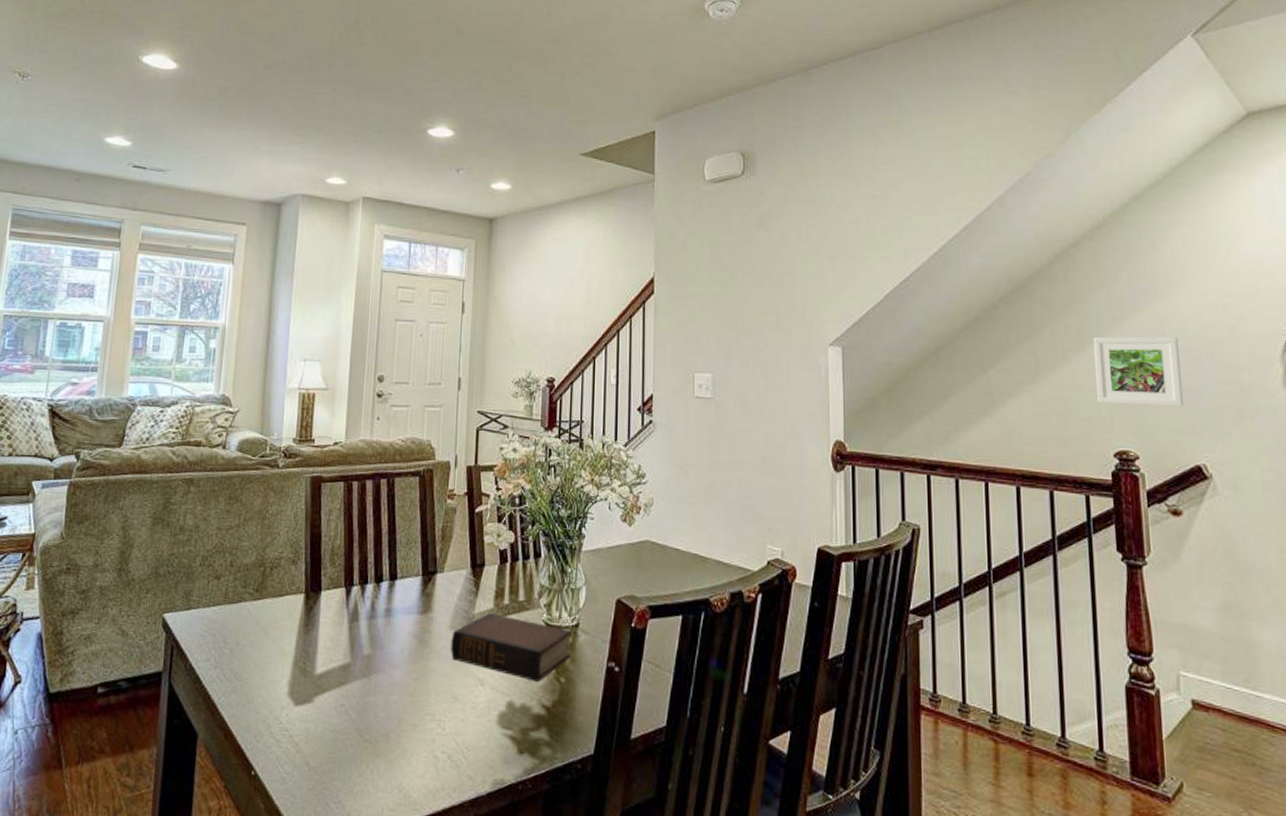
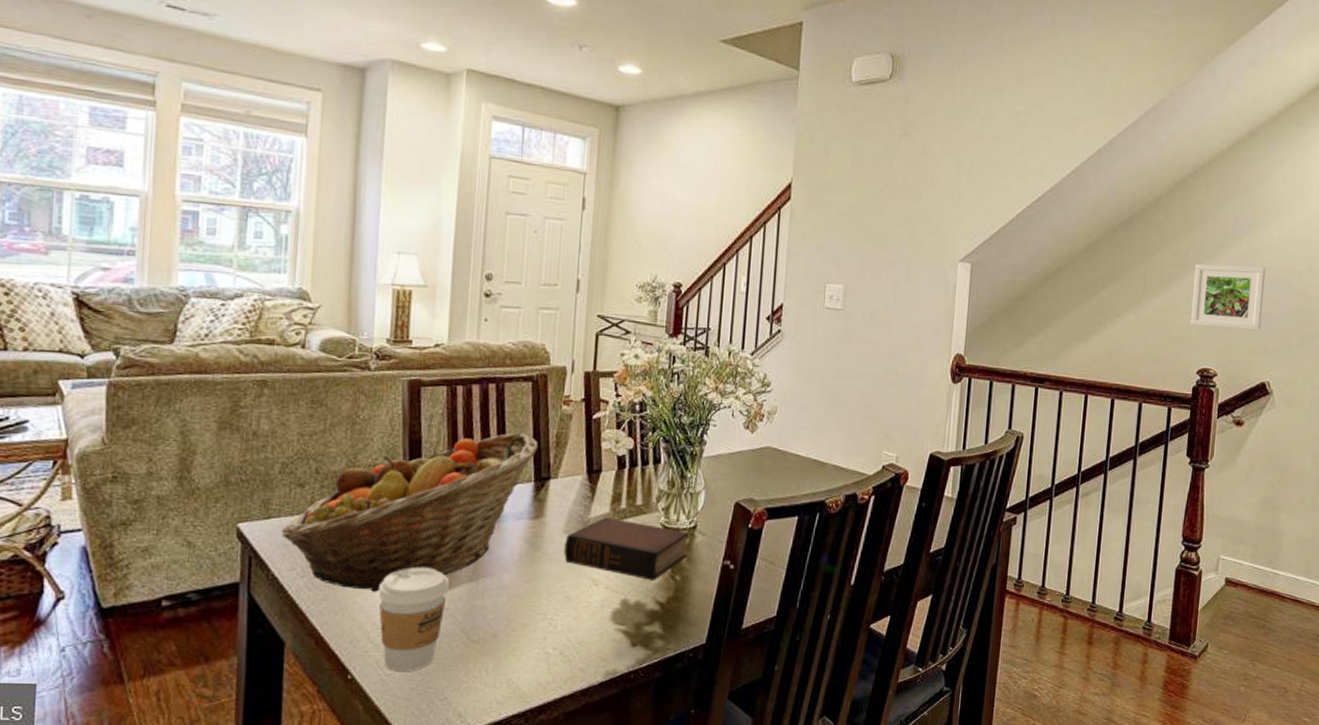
fruit basket: none [199,526,425,685] -> present [281,432,538,592]
coffee cup: none [280,660,345,770] -> present [377,567,449,671]

